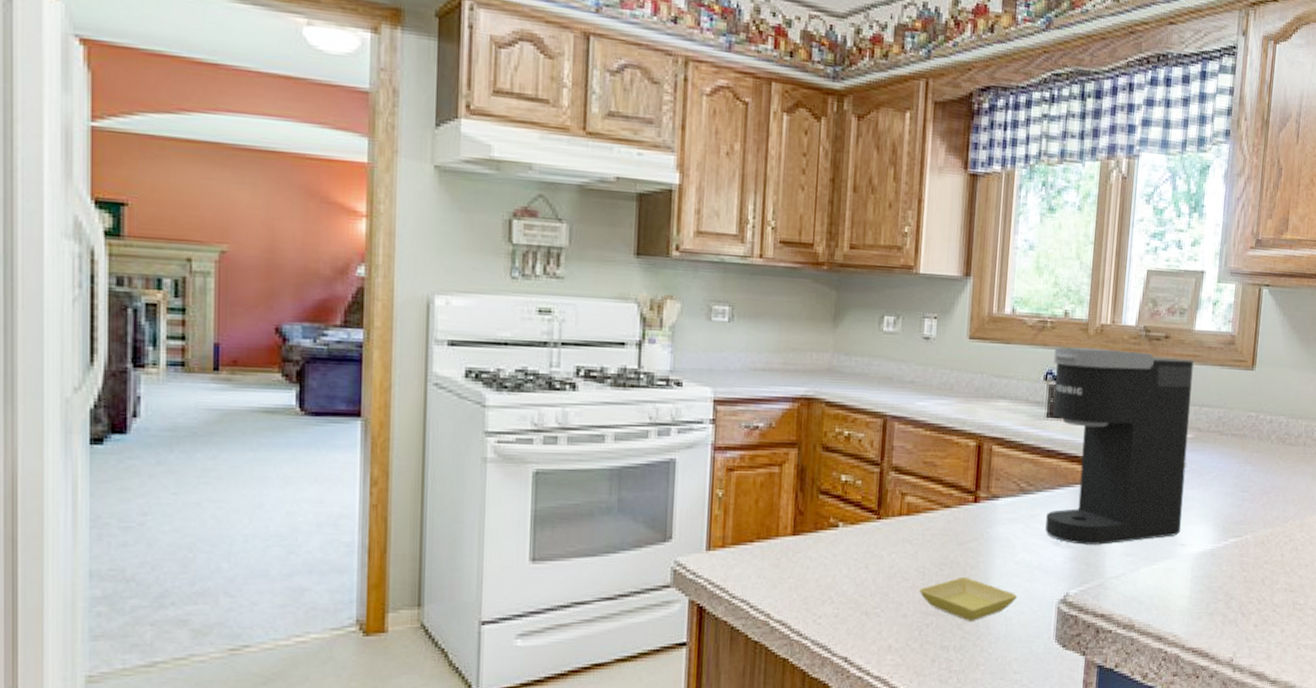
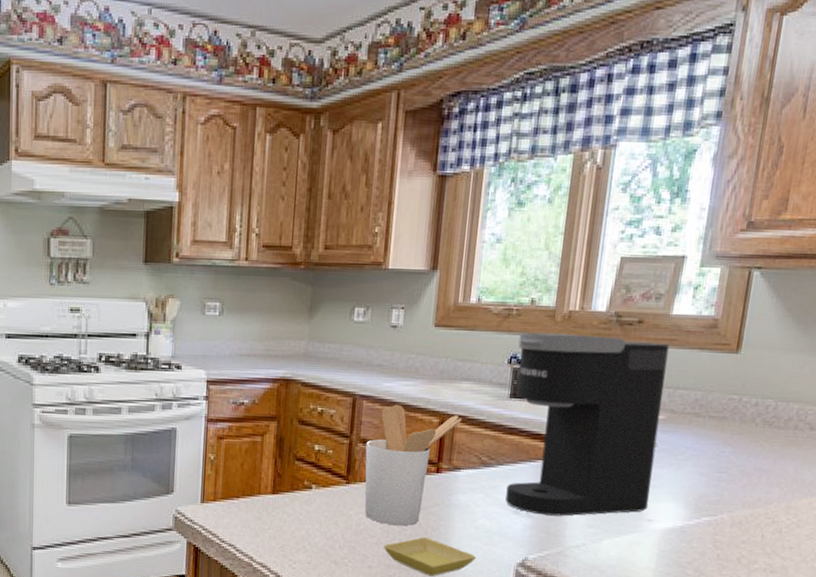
utensil holder: none [898,426,999,566] -> present [364,404,462,526]

